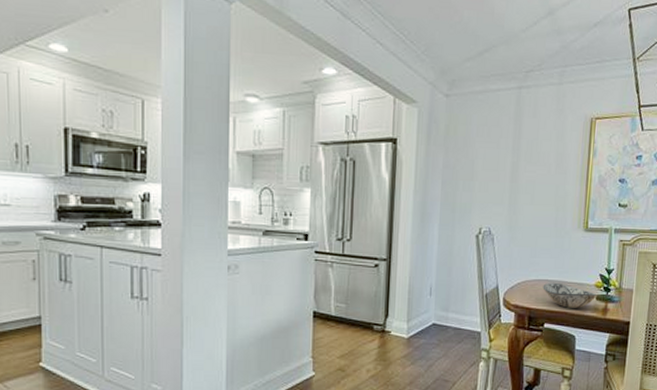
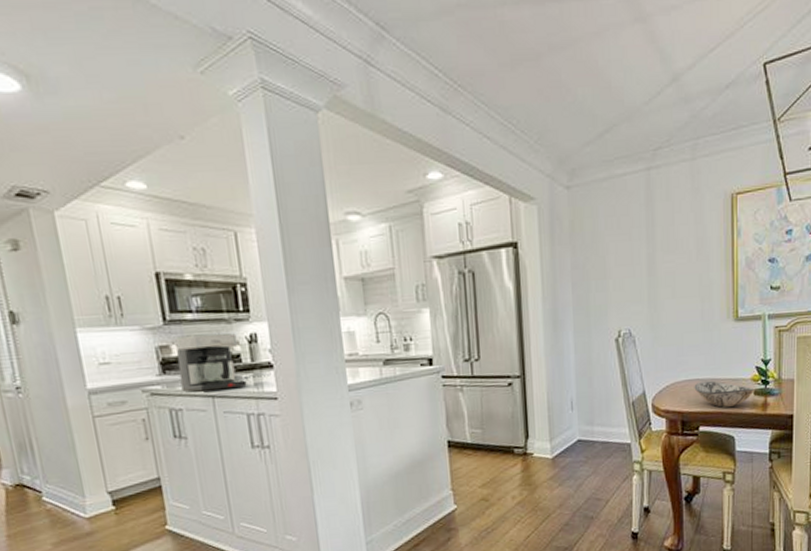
coffee maker: none [73,187,135,242] -> present [175,333,247,393]

